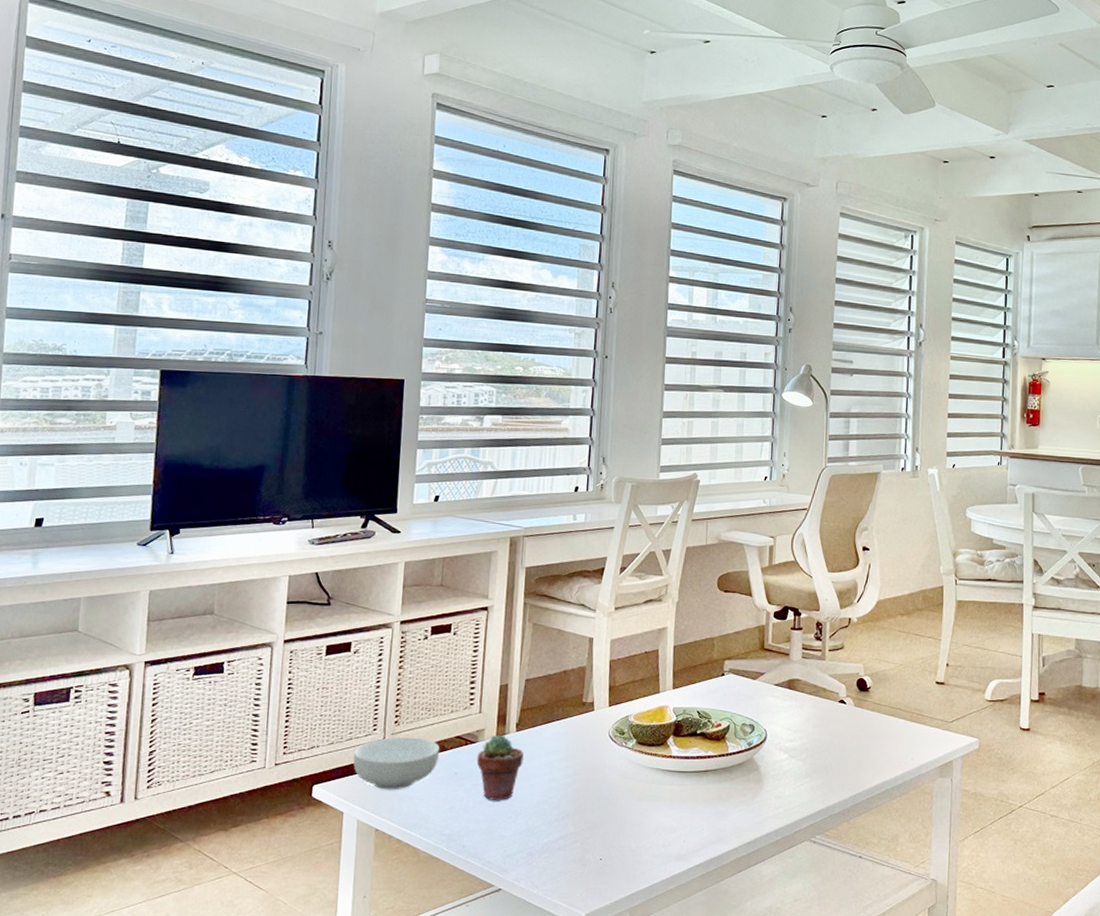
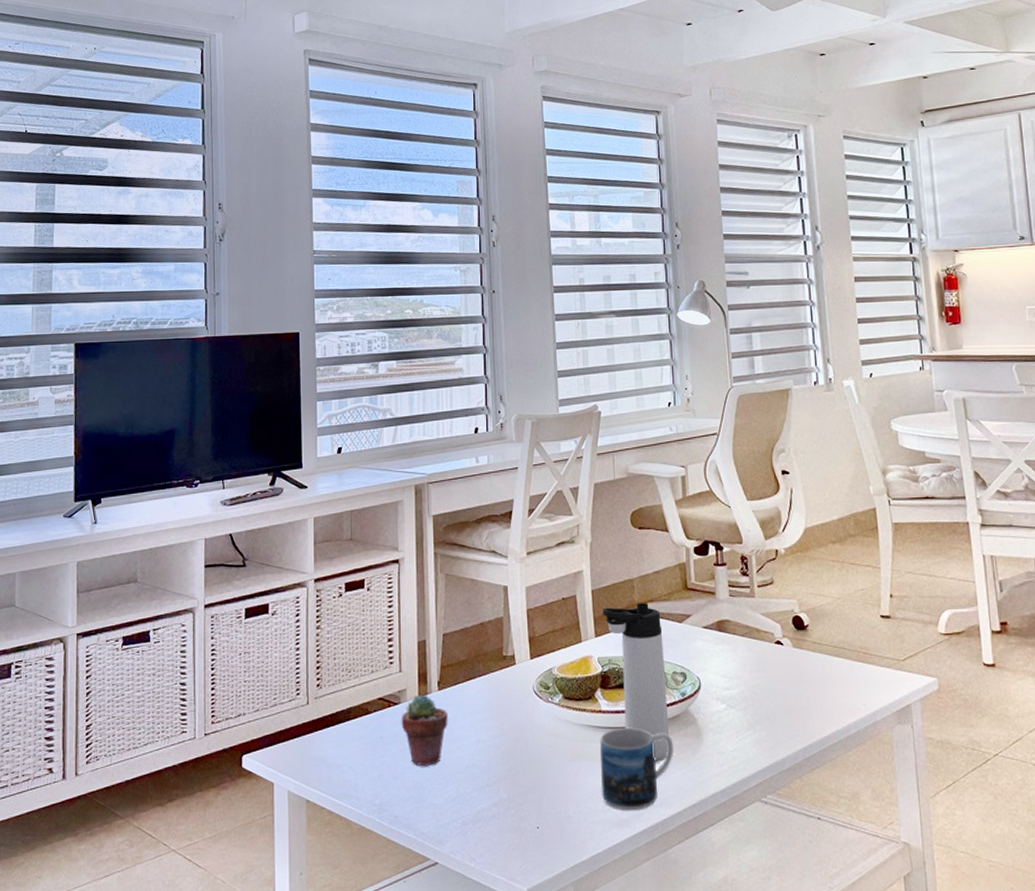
cereal bowl: present [353,736,440,790] -> none [280,700,364,758]
mug: none [664,772,736,846] -> present [600,728,674,811]
thermos bottle: none [681,660,737,803] -> present [602,603,670,762]

